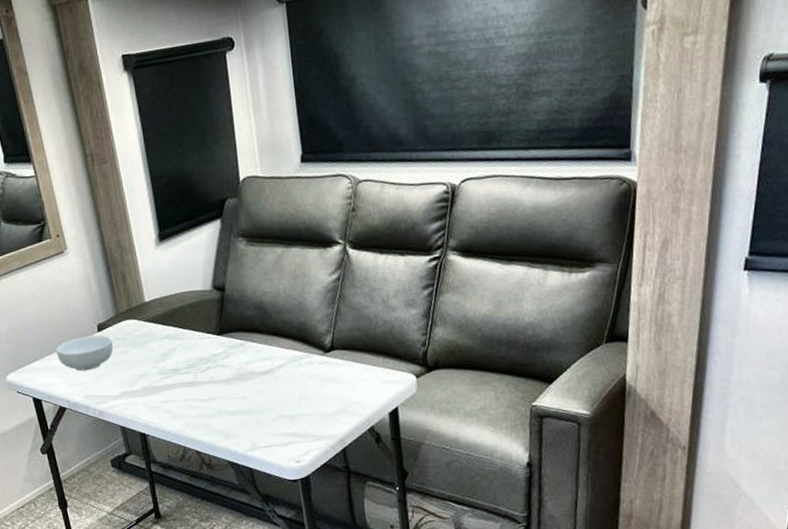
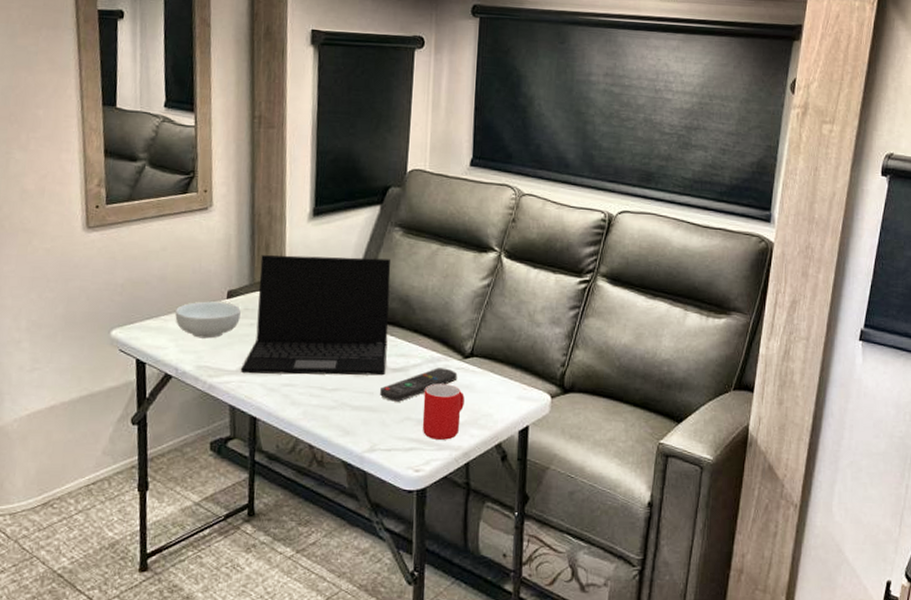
laptop: none [120,270,254,397] -> present [240,255,391,376]
remote control: none [251,364,322,403] -> present [380,367,458,402]
mug: none [292,379,333,432] -> present [422,383,464,440]

